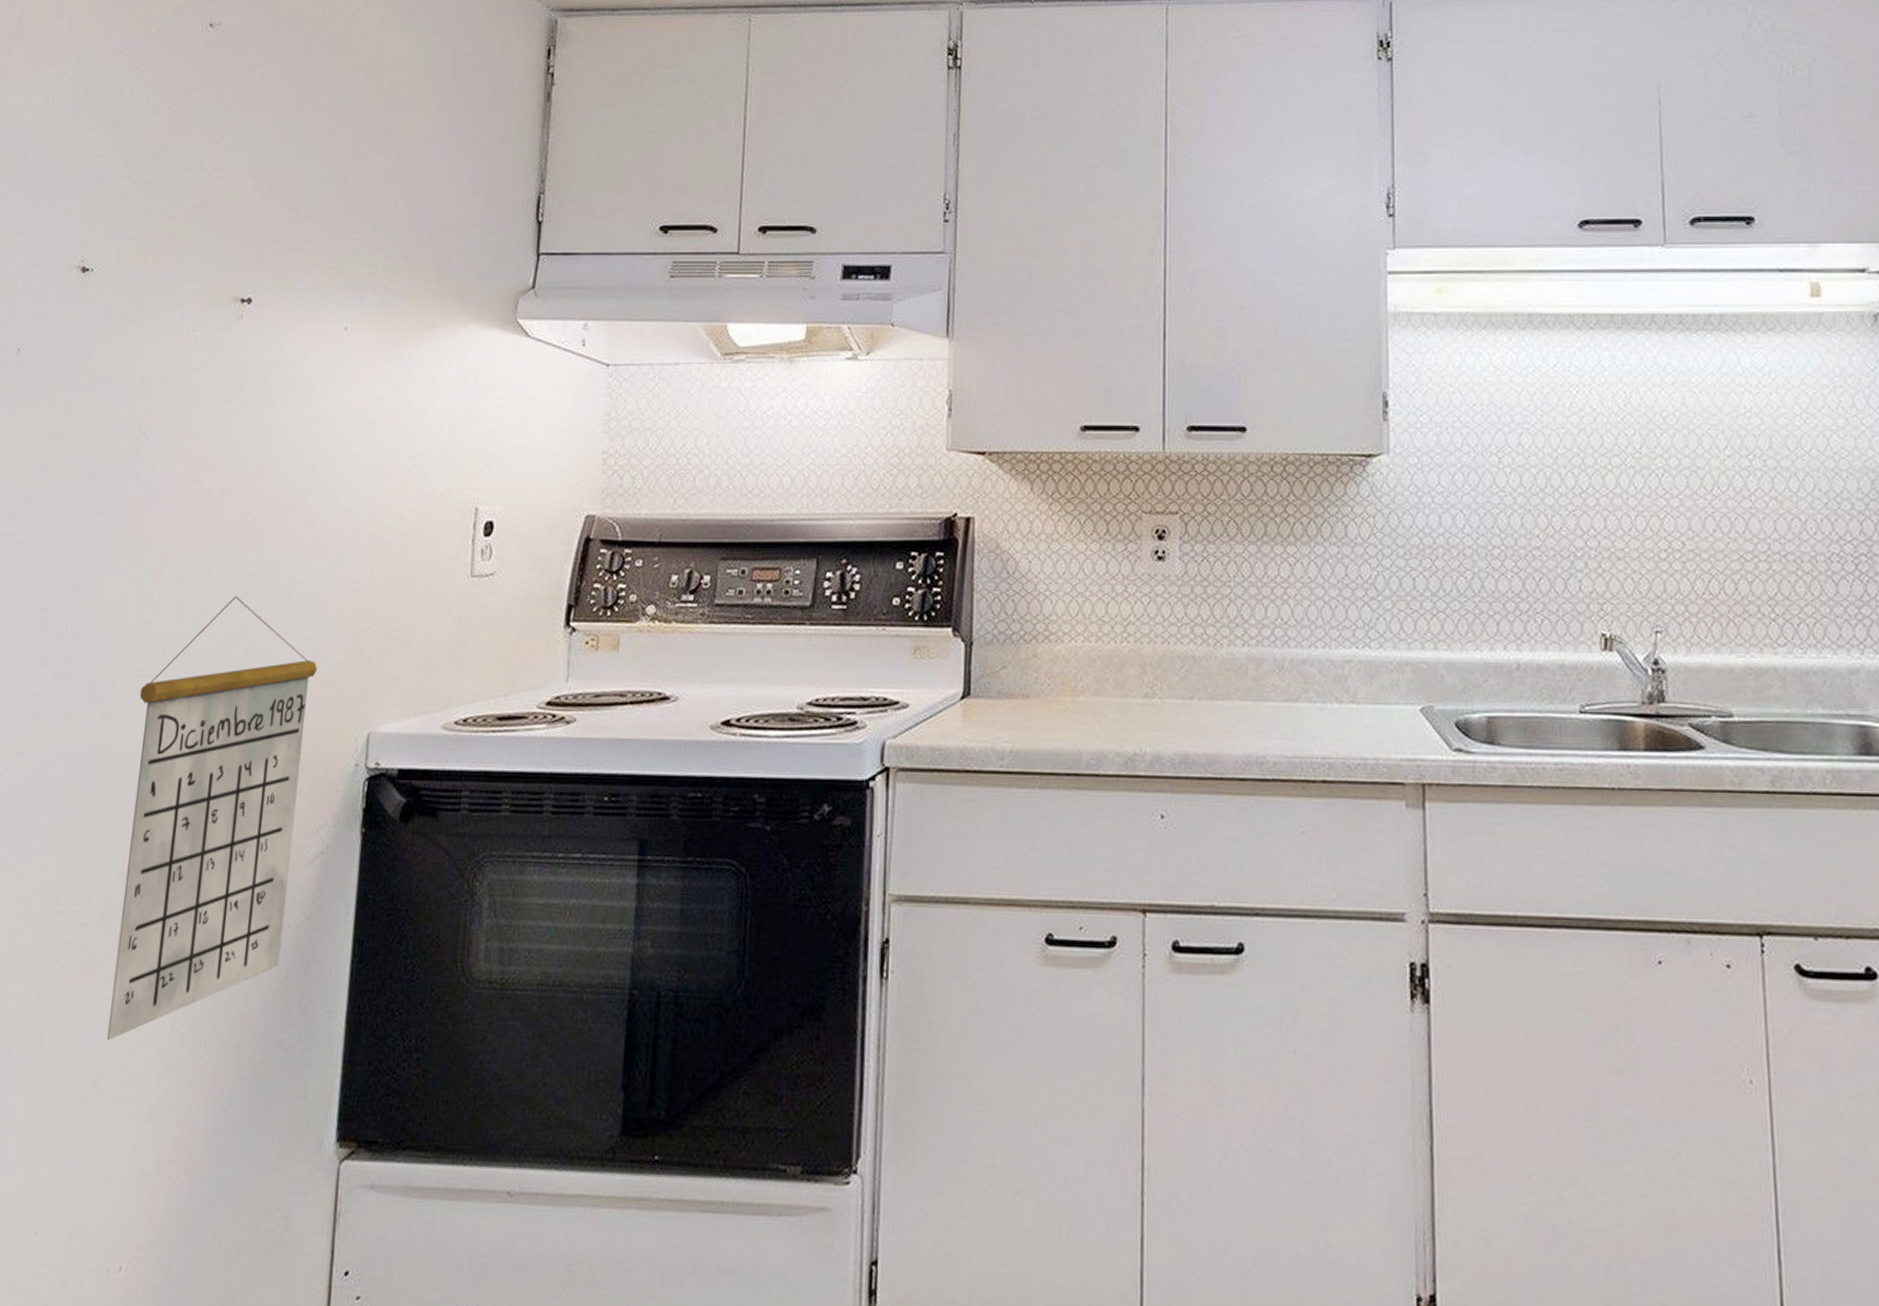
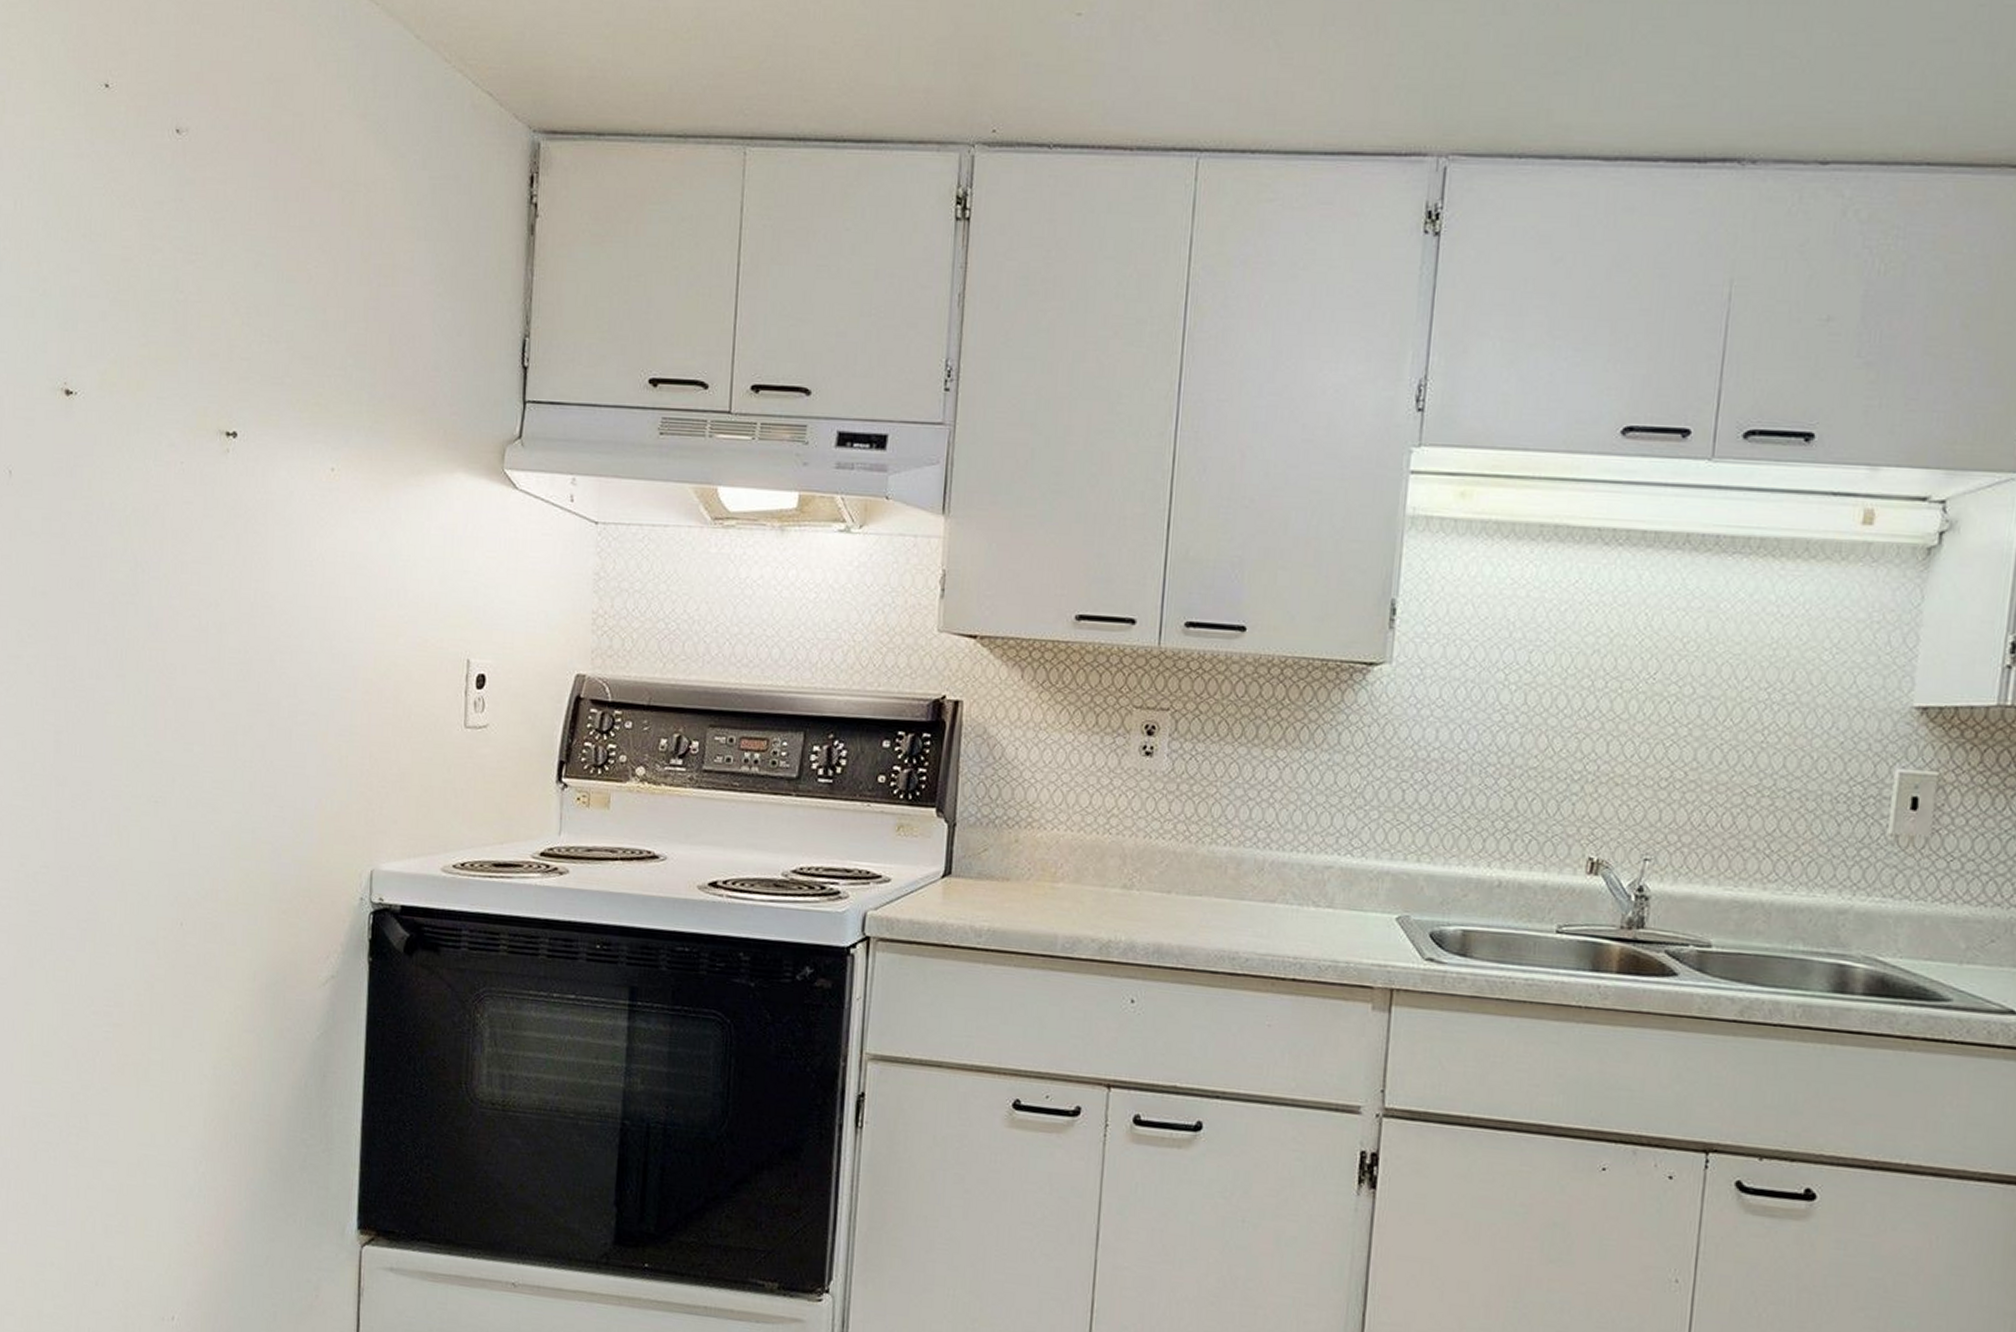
calendar: present [106,596,317,1040] -> none [146,731,320,1127]

